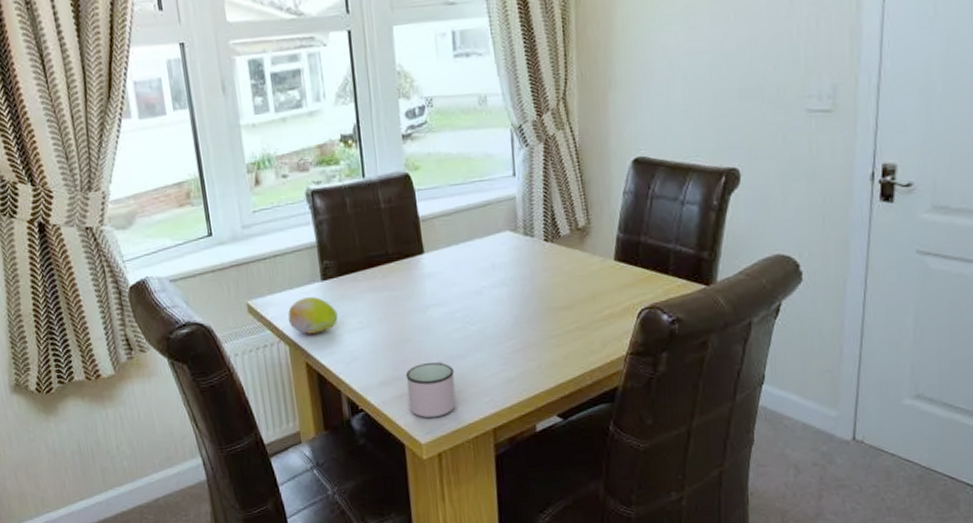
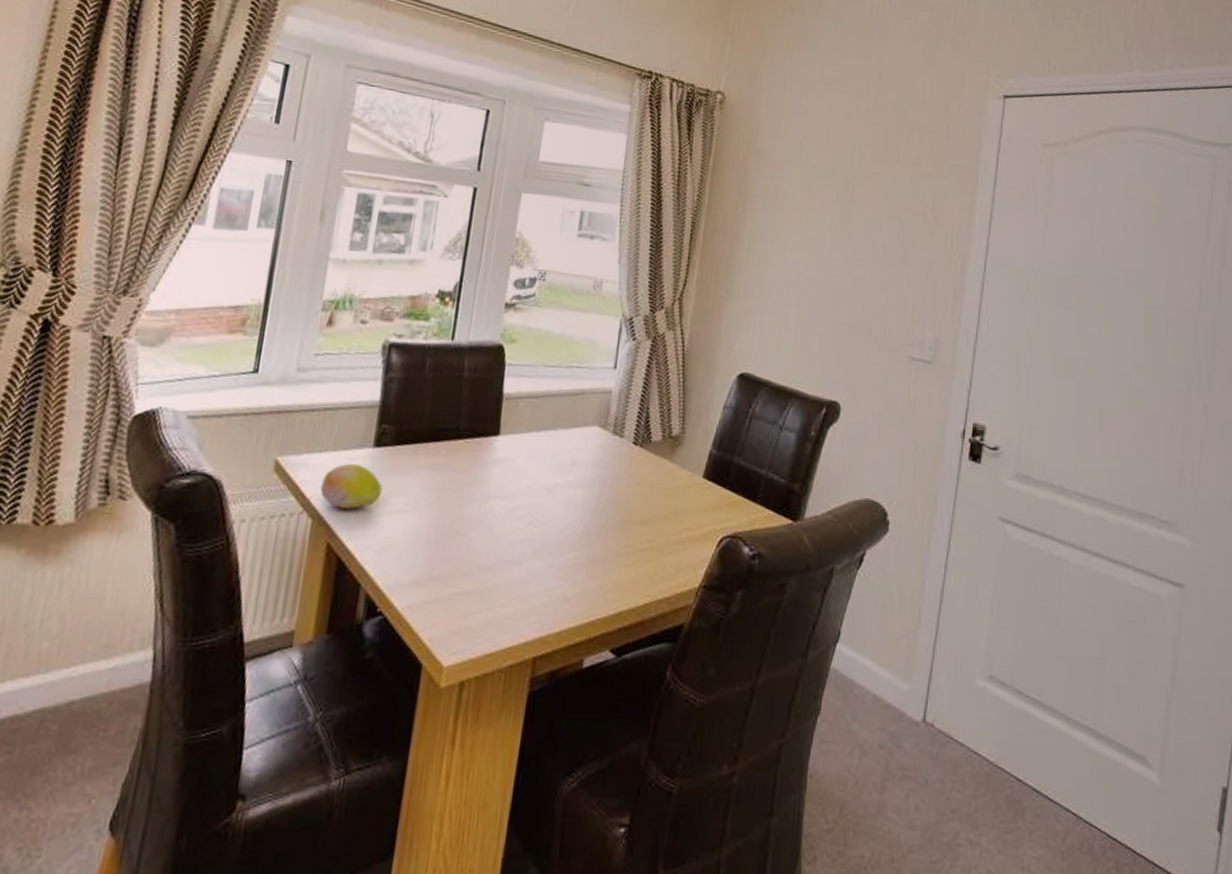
mug: present [405,361,457,419] -> none [438,564,503,635]

